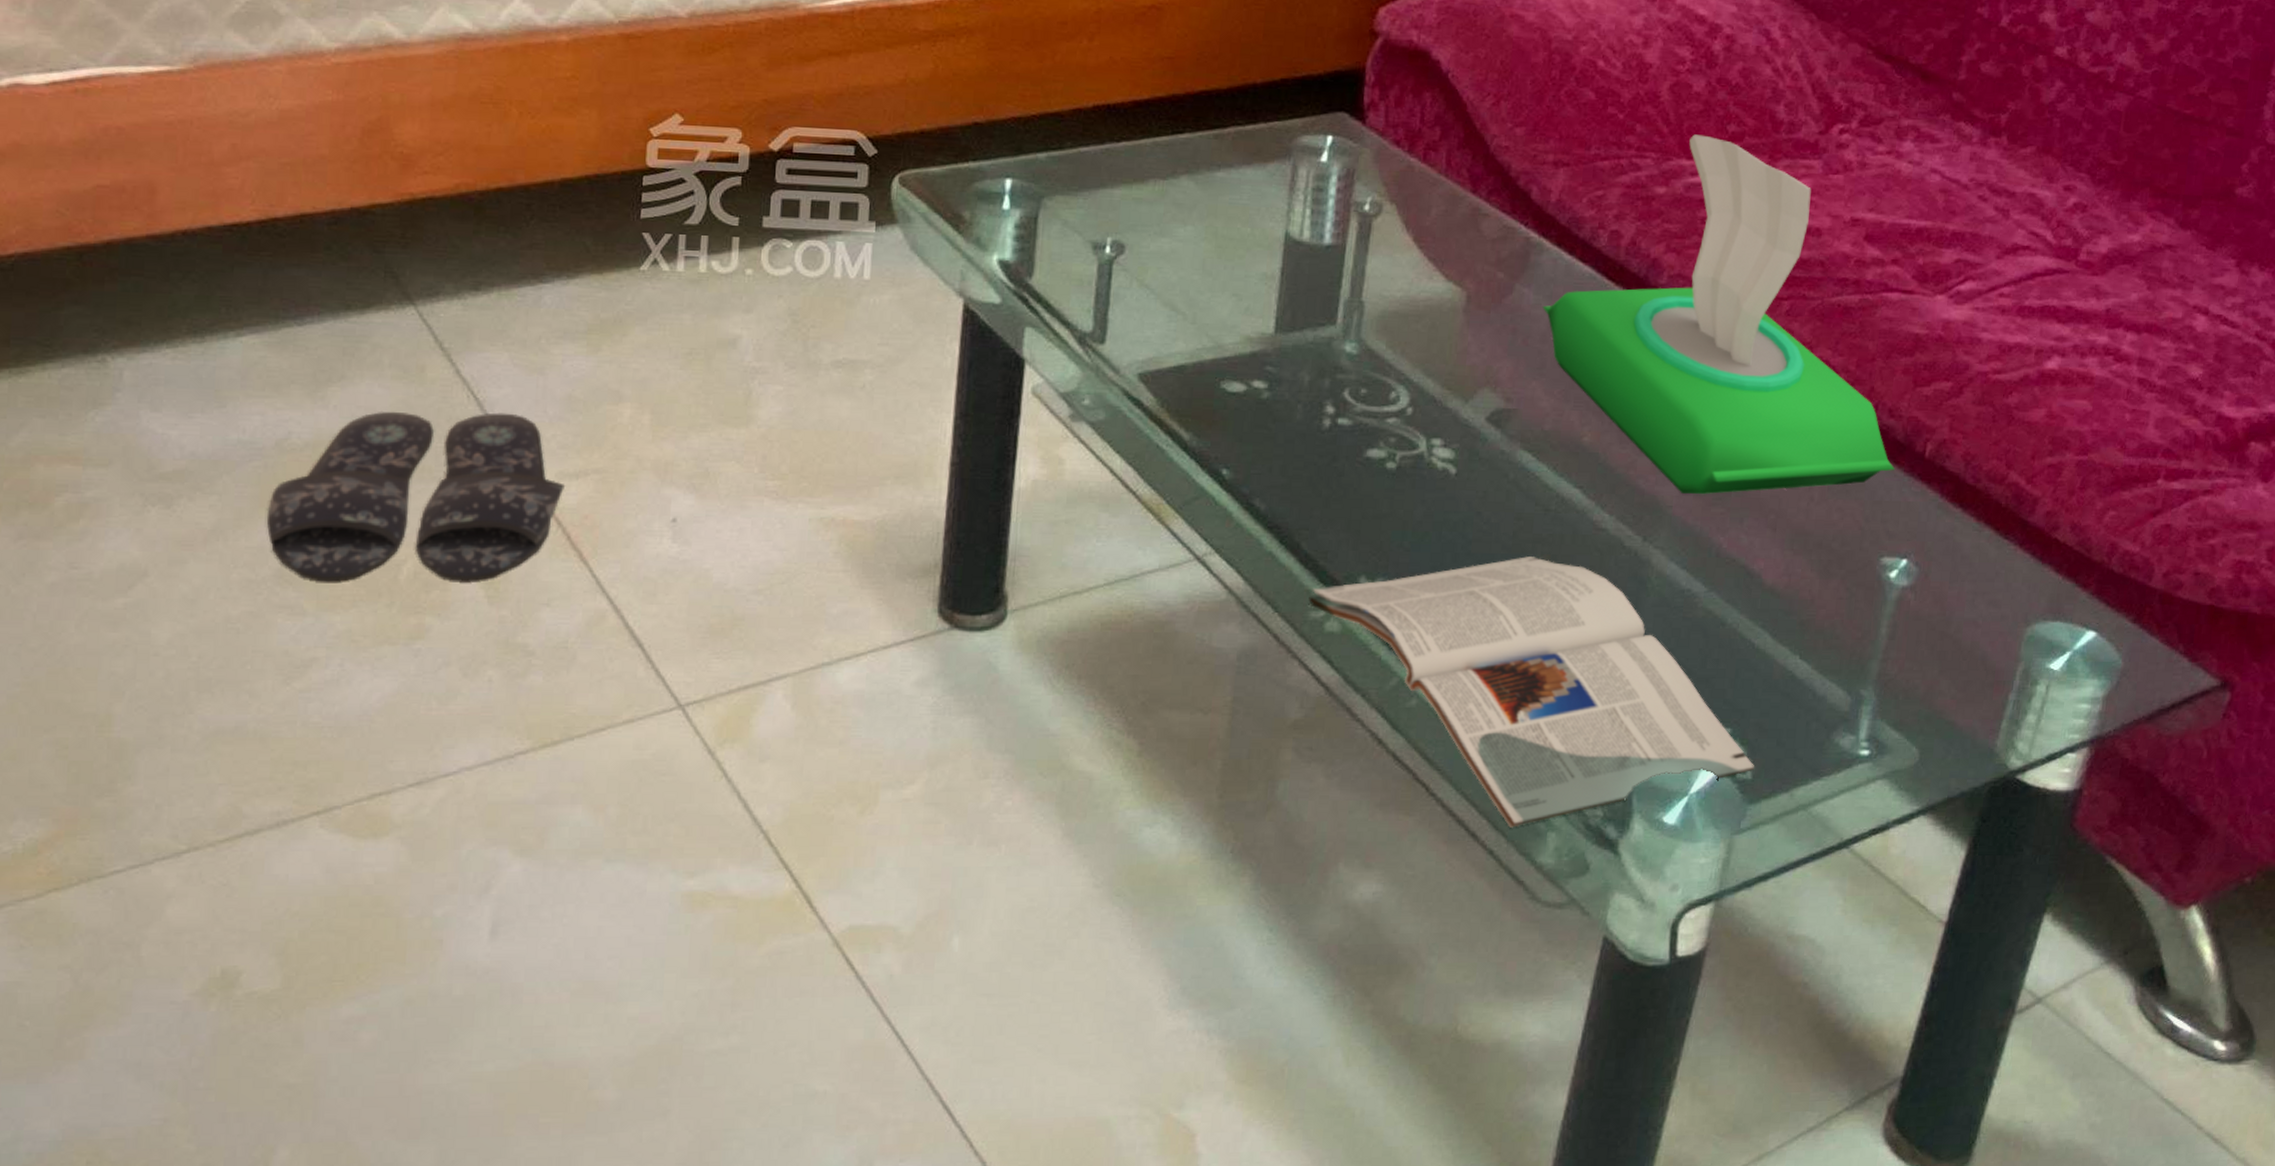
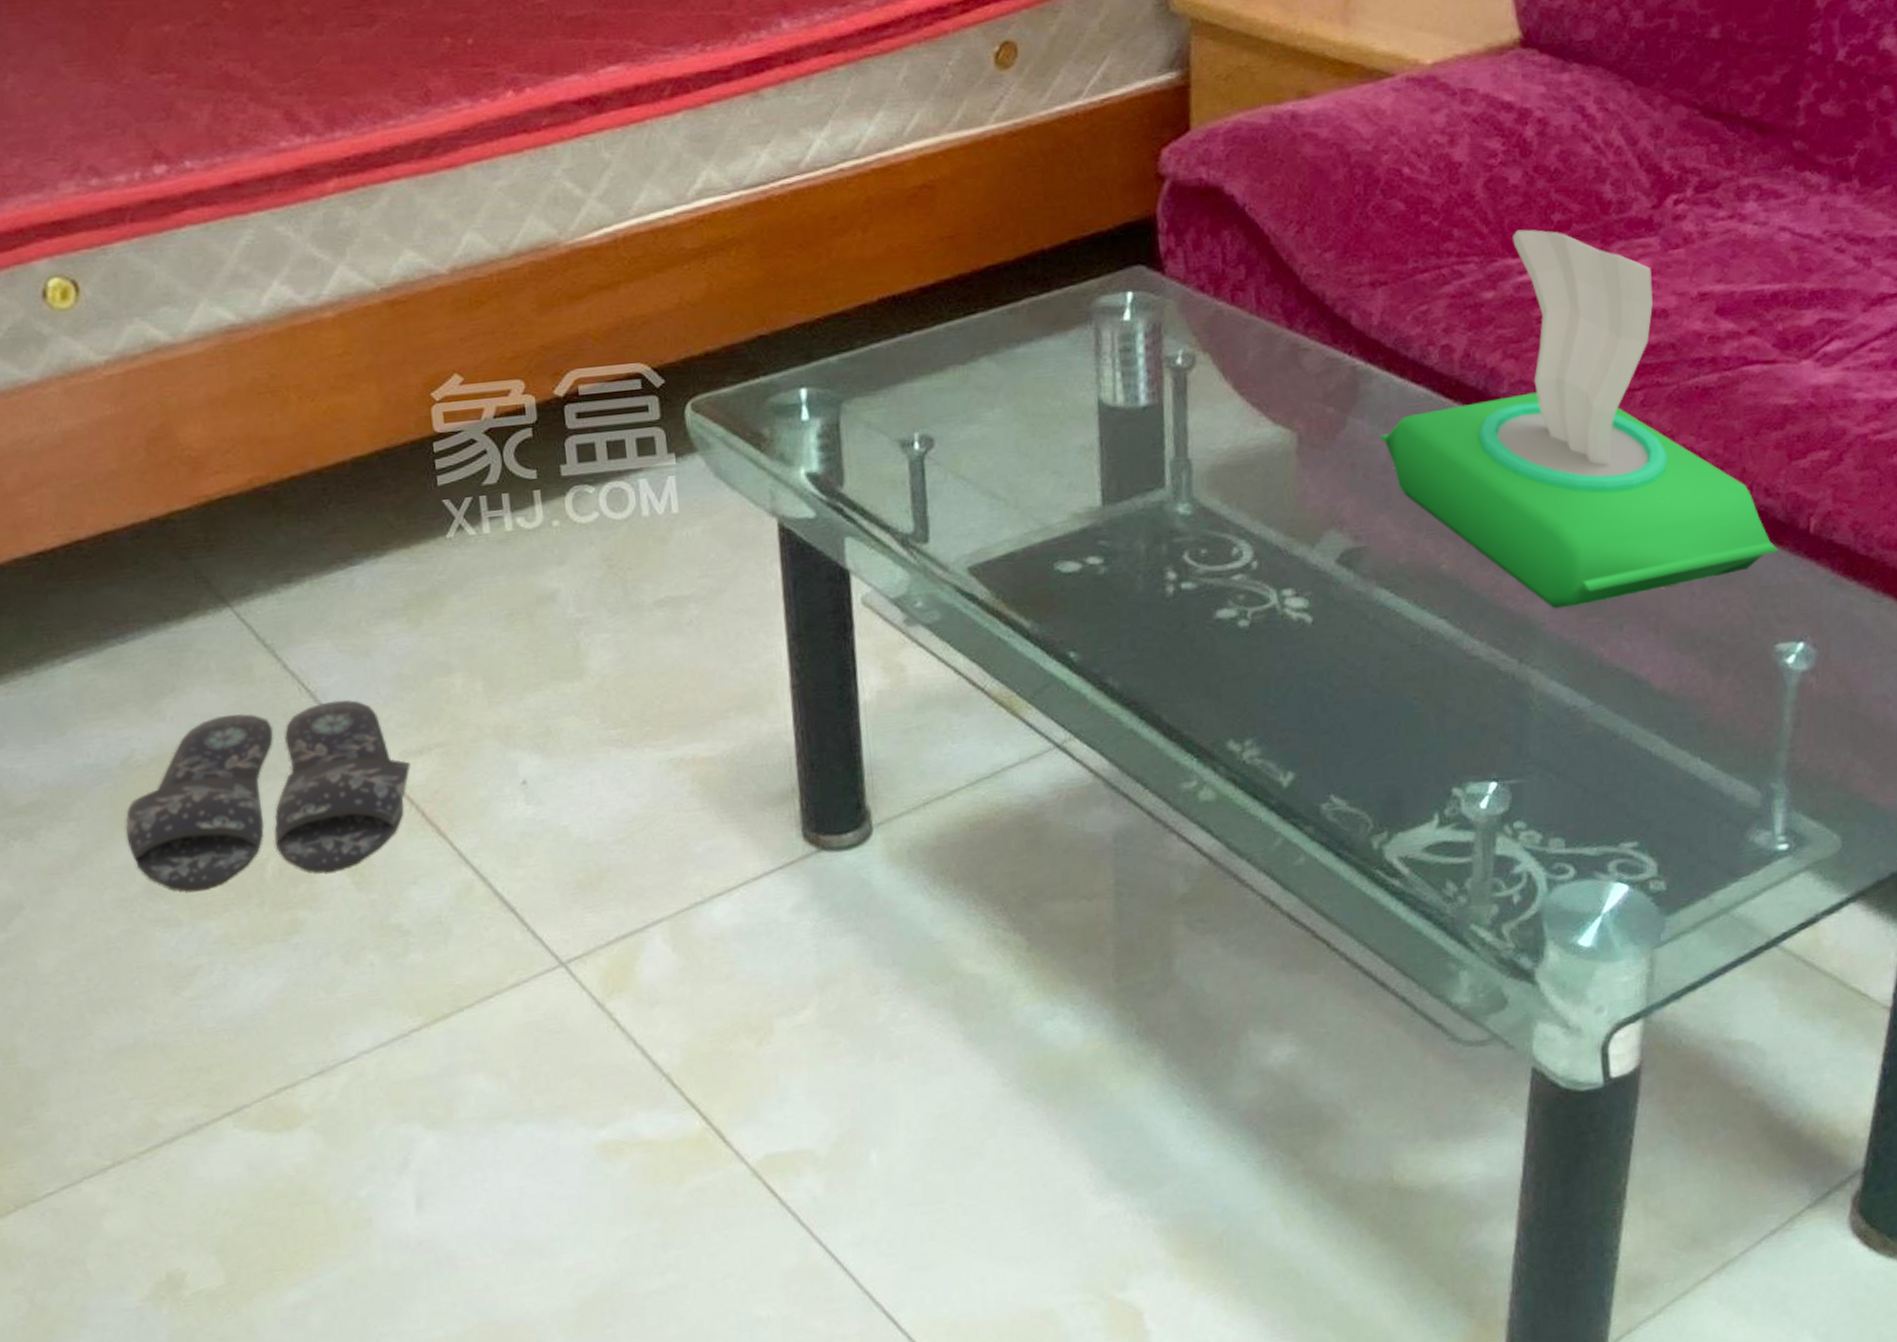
magazine: present [1308,556,1755,828] -> none [1178,695,1669,972]

